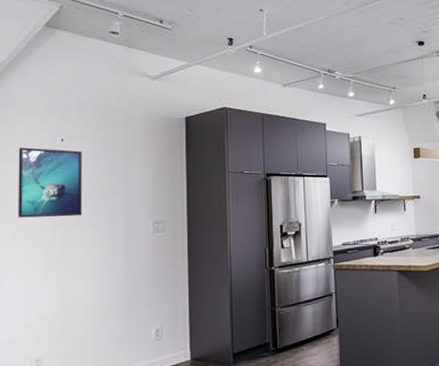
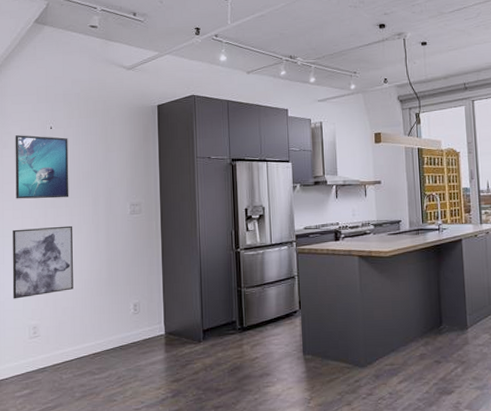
wall art: none [11,246,85,330] -> present [12,225,73,299]

